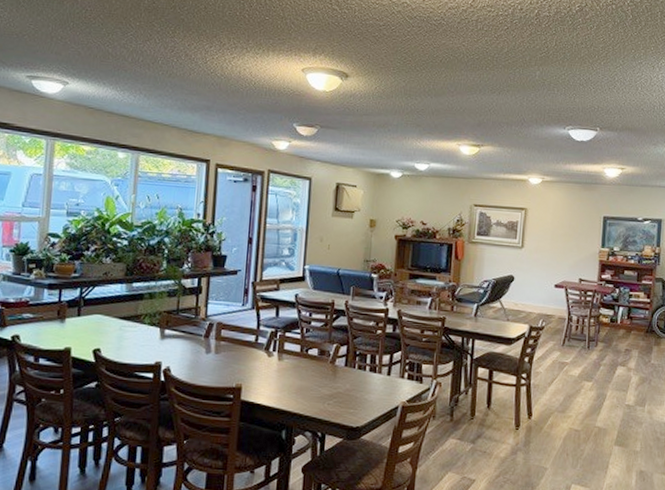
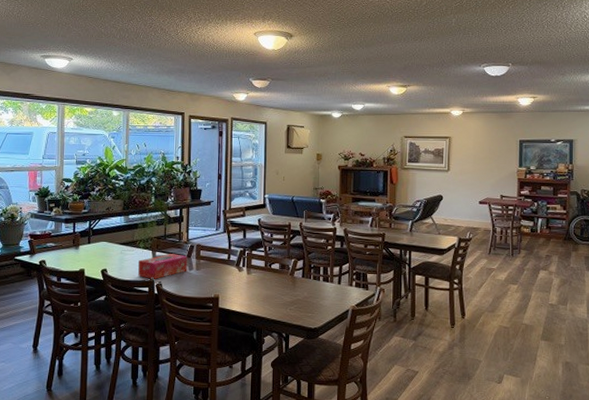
tissue box: none [141,332,205,363] -> present [138,254,188,279]

